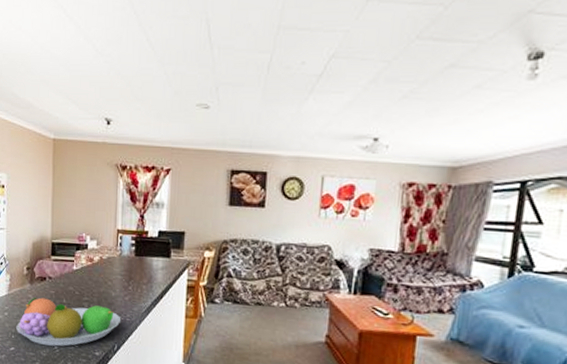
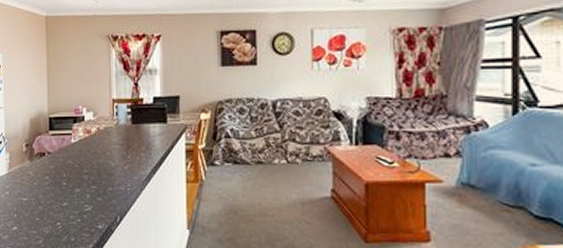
fruit bowl: present [15,297,121,347] -> none [17,173,122,223]

